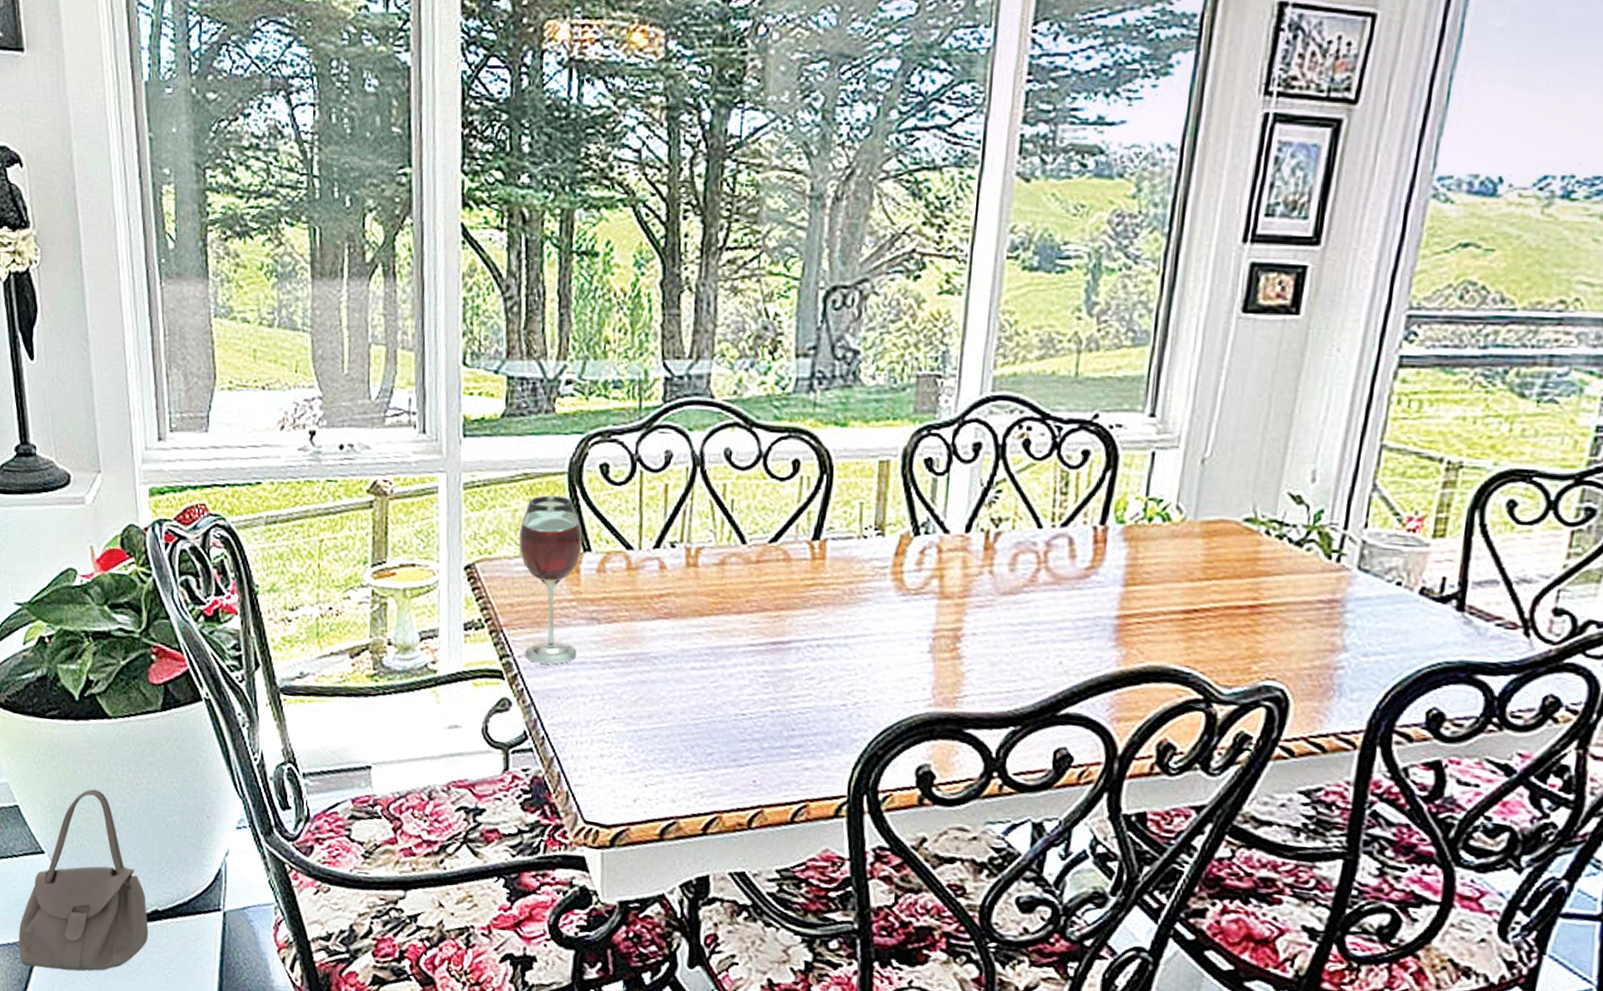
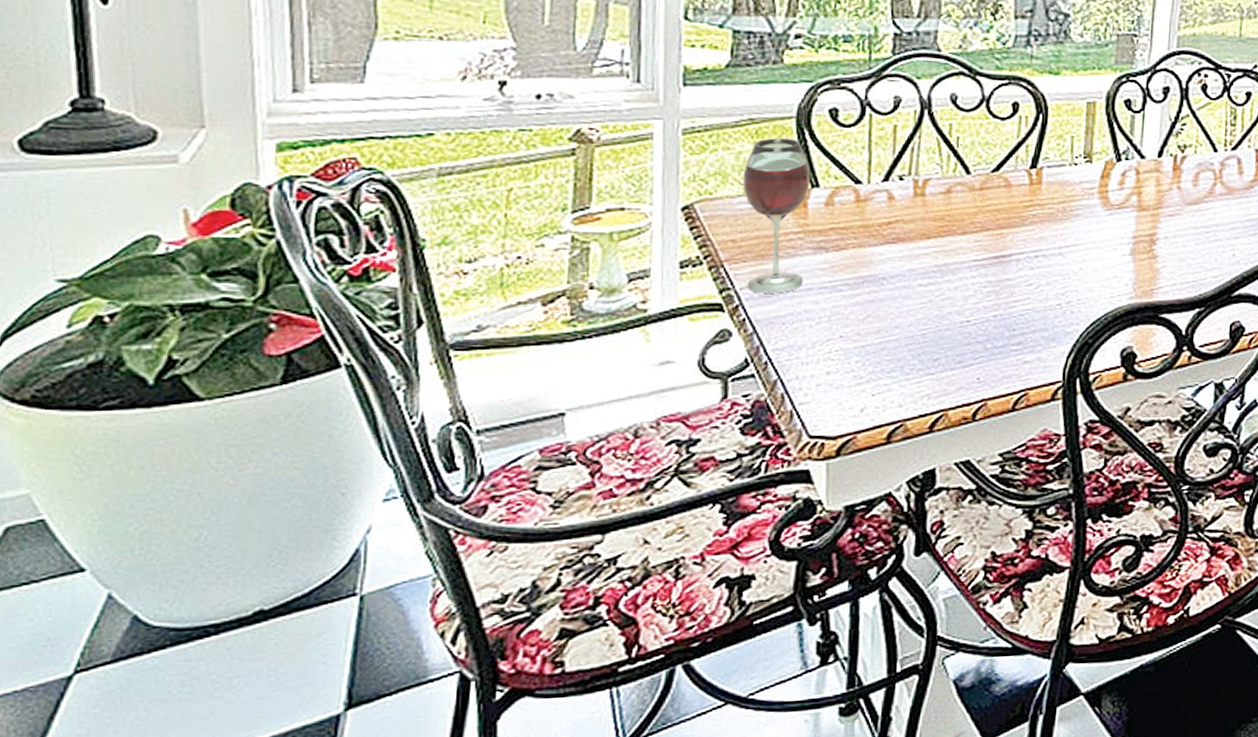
handbag: present [19,789,149,971] -> none [32,485,248,714]

